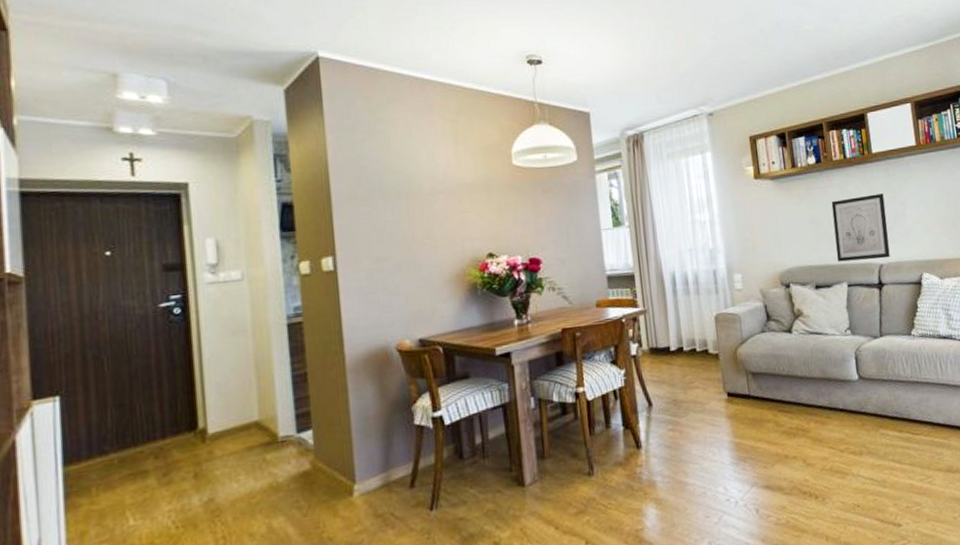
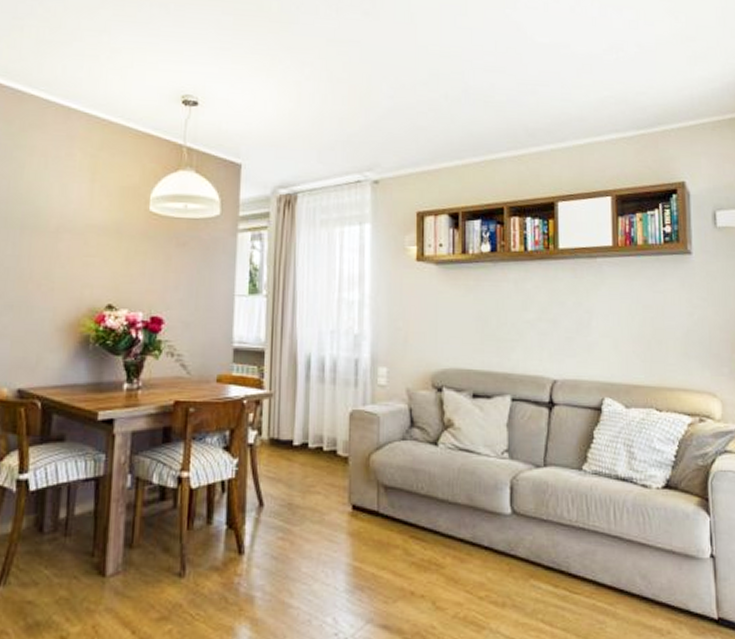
wall art: present [831,193,890,262] -> none [502,296,568,374]

